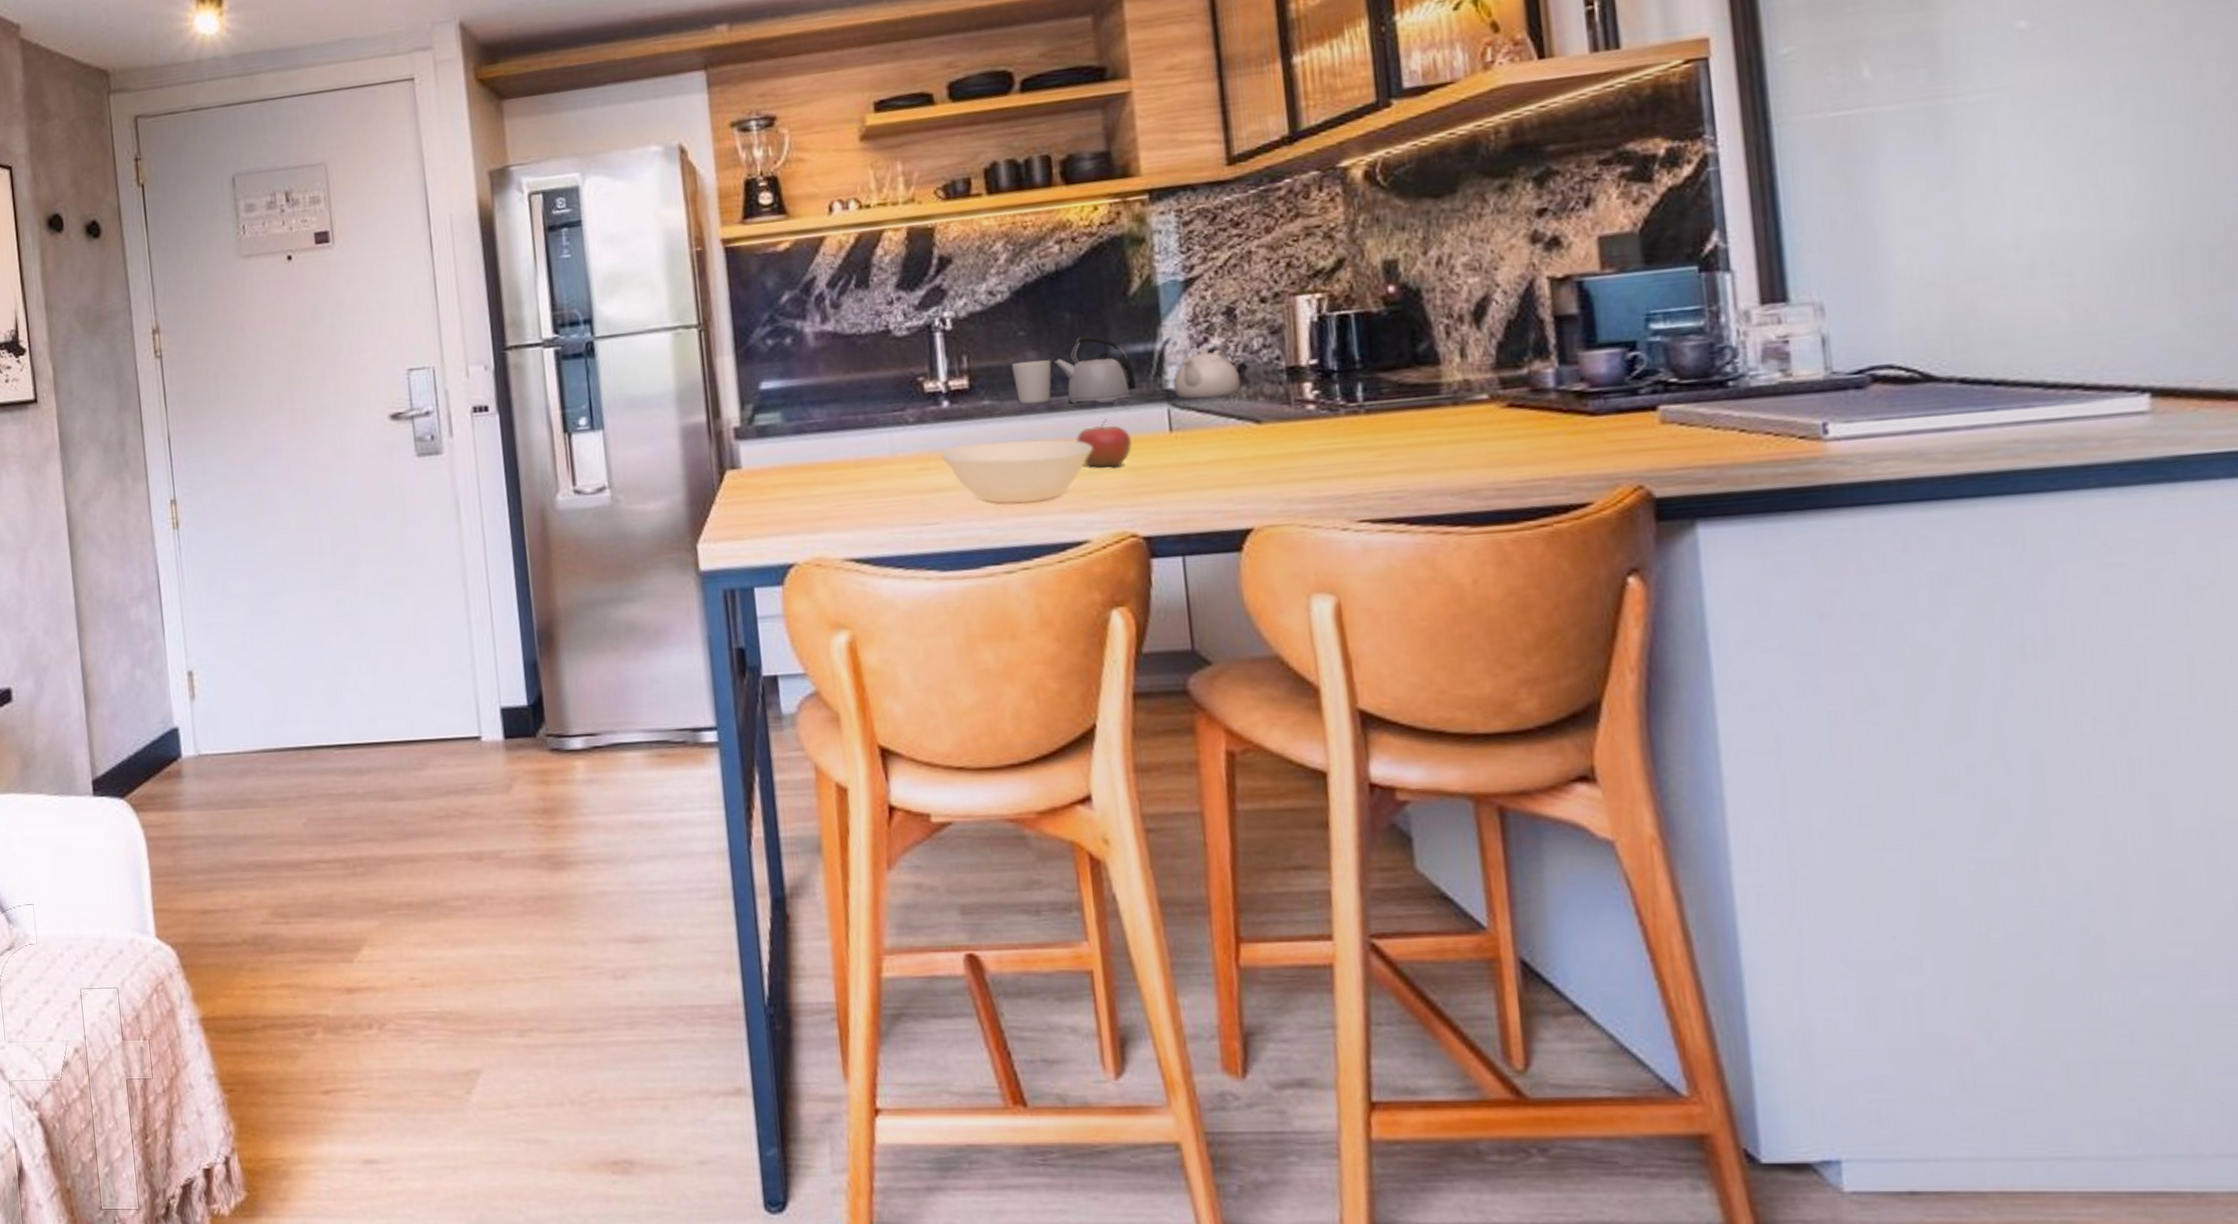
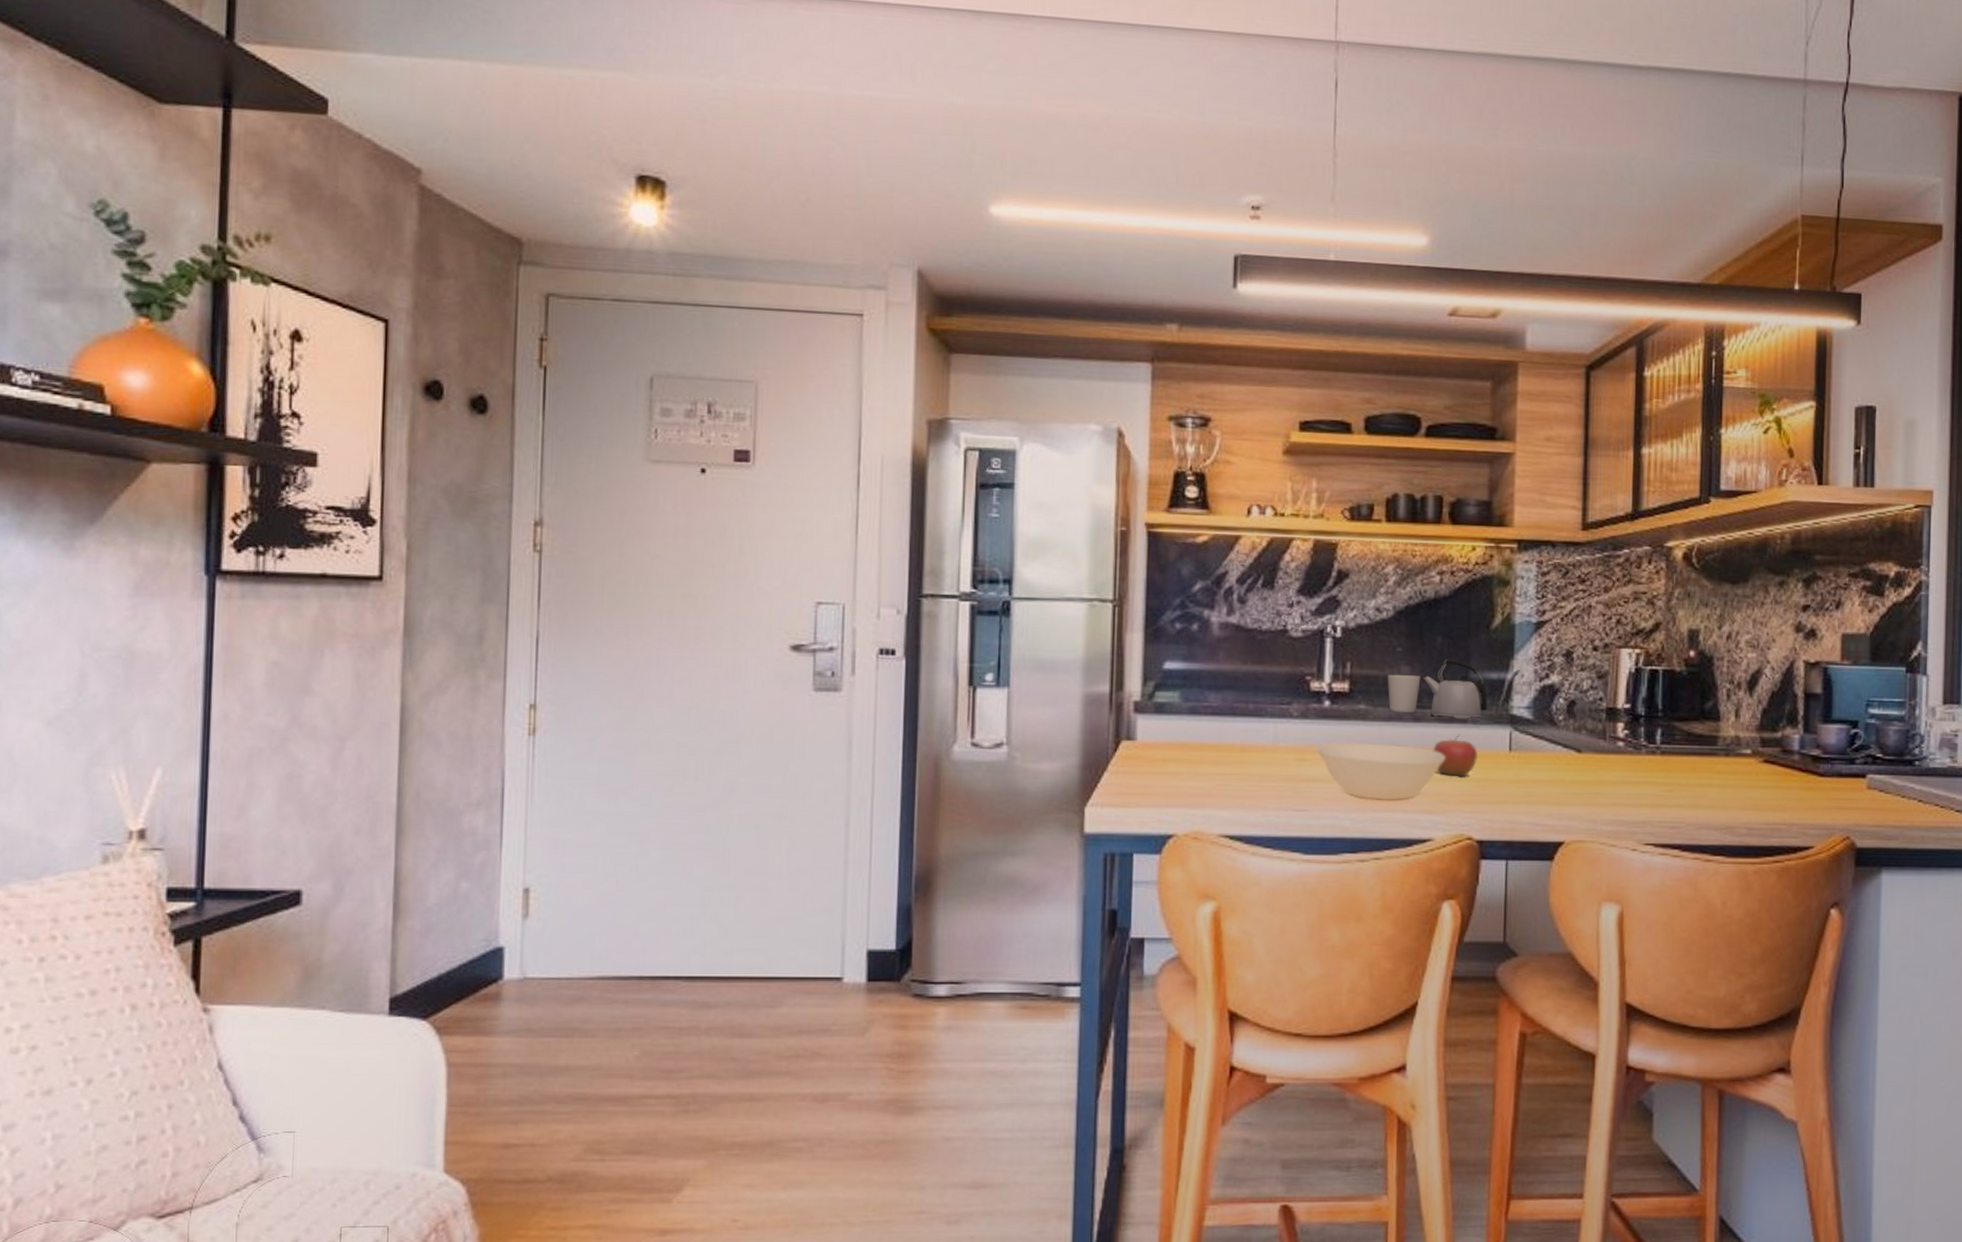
teapot: present [1173,349,1241,400] -> none [1516,683,1570,727]

